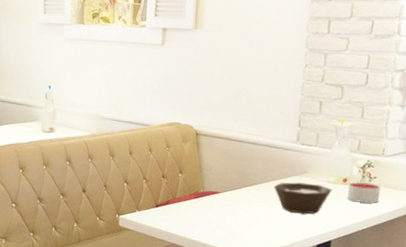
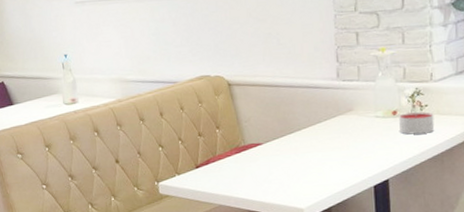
bowl: present [274,182,332,214] -> none [319,121,382,155]

